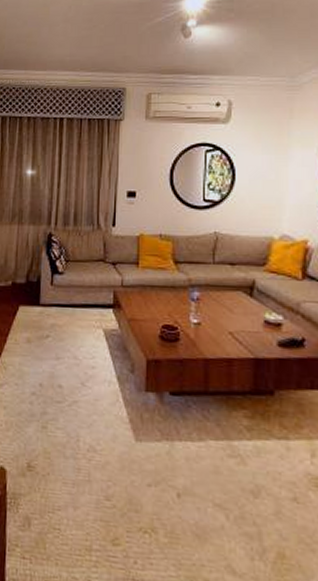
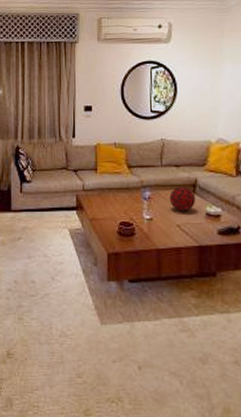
decorative orb: none [221,288,254,317] -> present [169,186,196,212]

